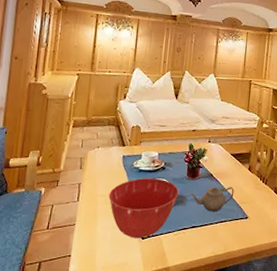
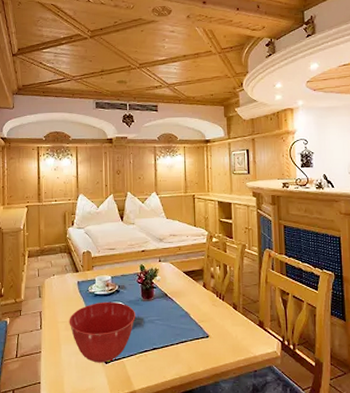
teapot: present [191,187,235,212] -> none [148,306,192,333]

